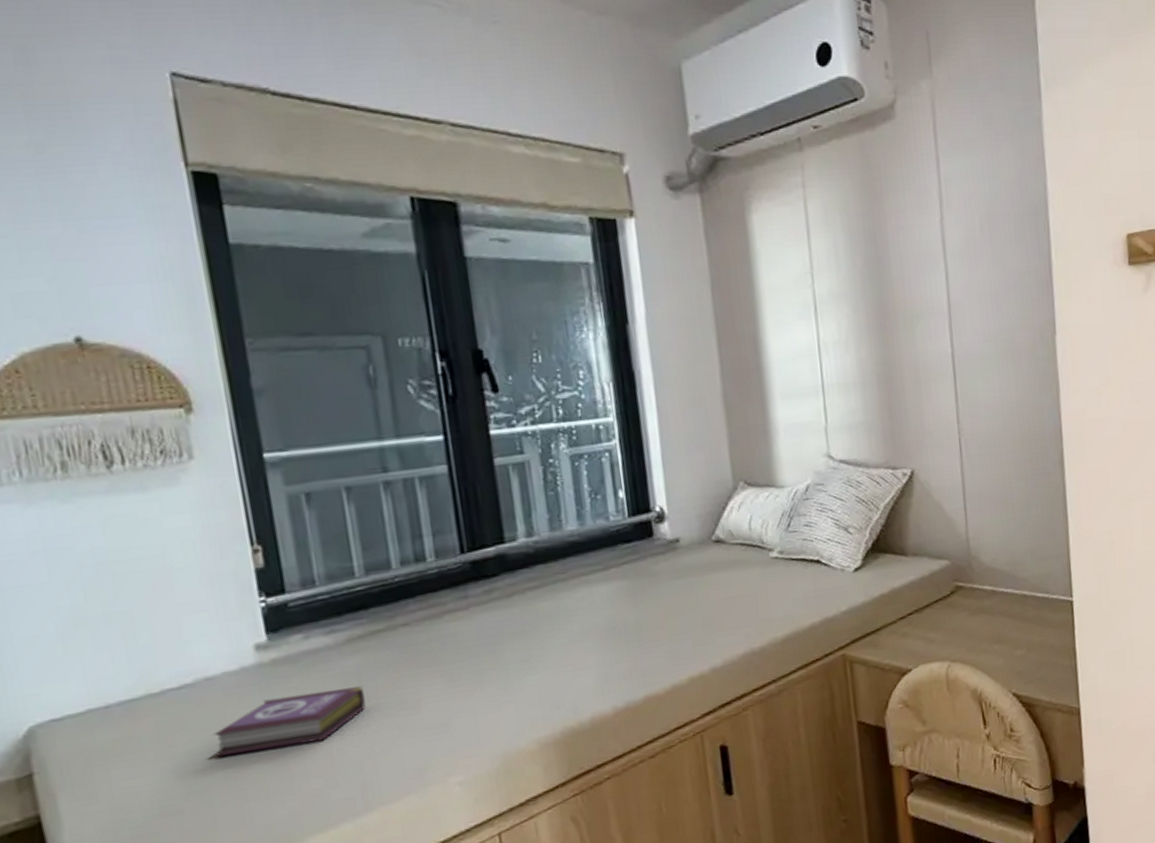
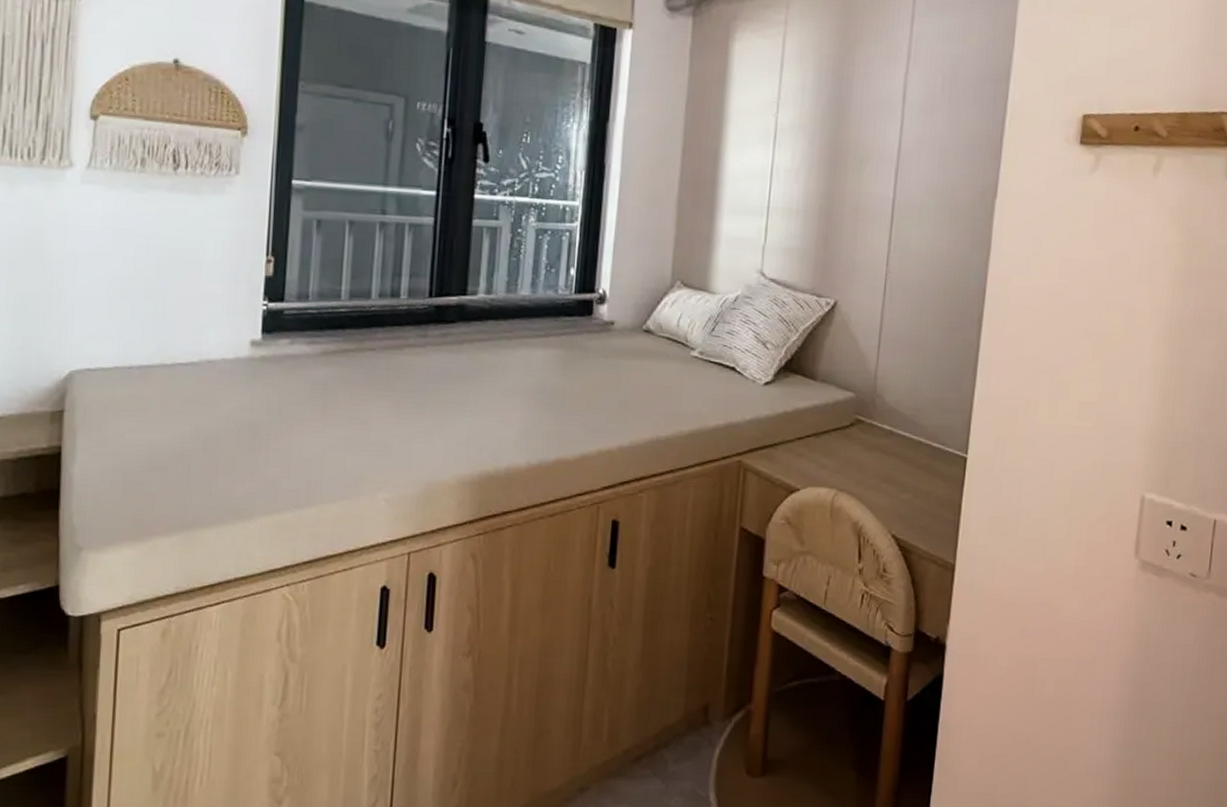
book: present [212,686,366,758] -> none [201,389,326,435]

